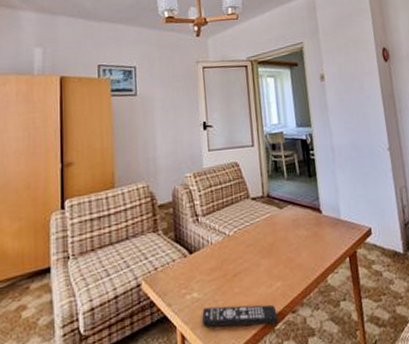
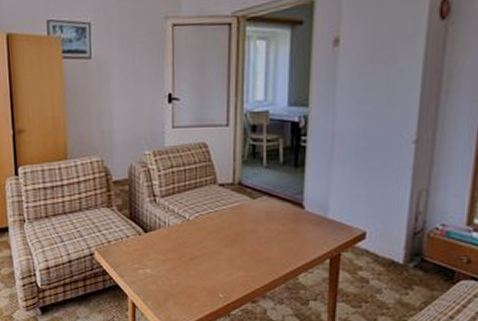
remote control: present [202,304,278,328] -> none [154,284,234,310]

